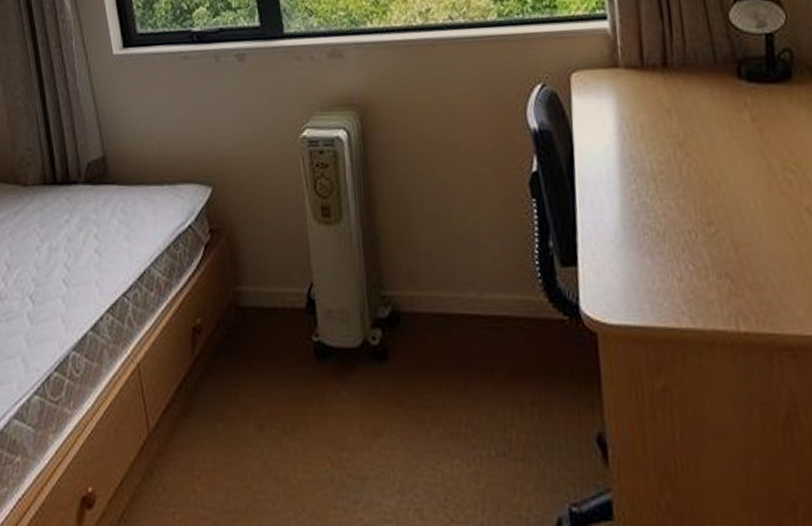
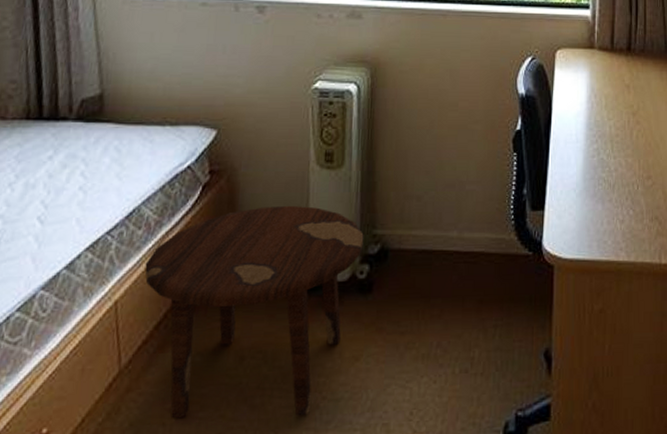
side table: none [160,264,373,494] -> present [145,205,364,419]

